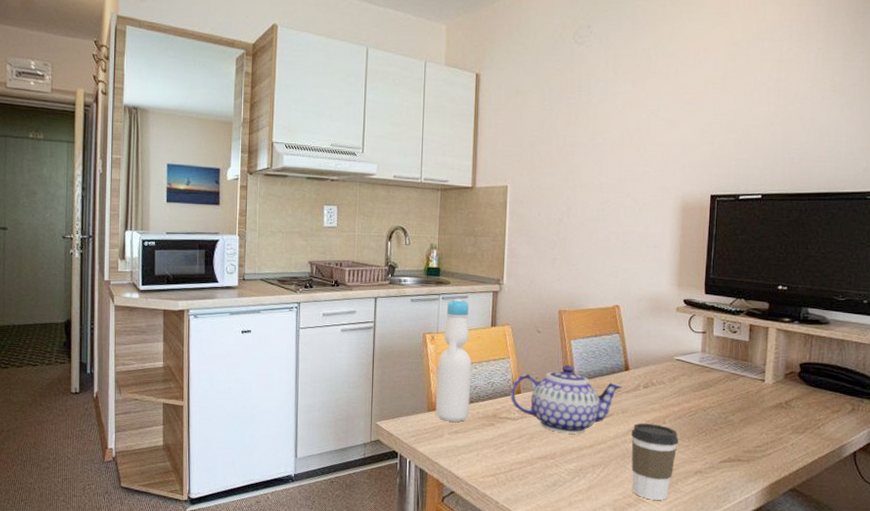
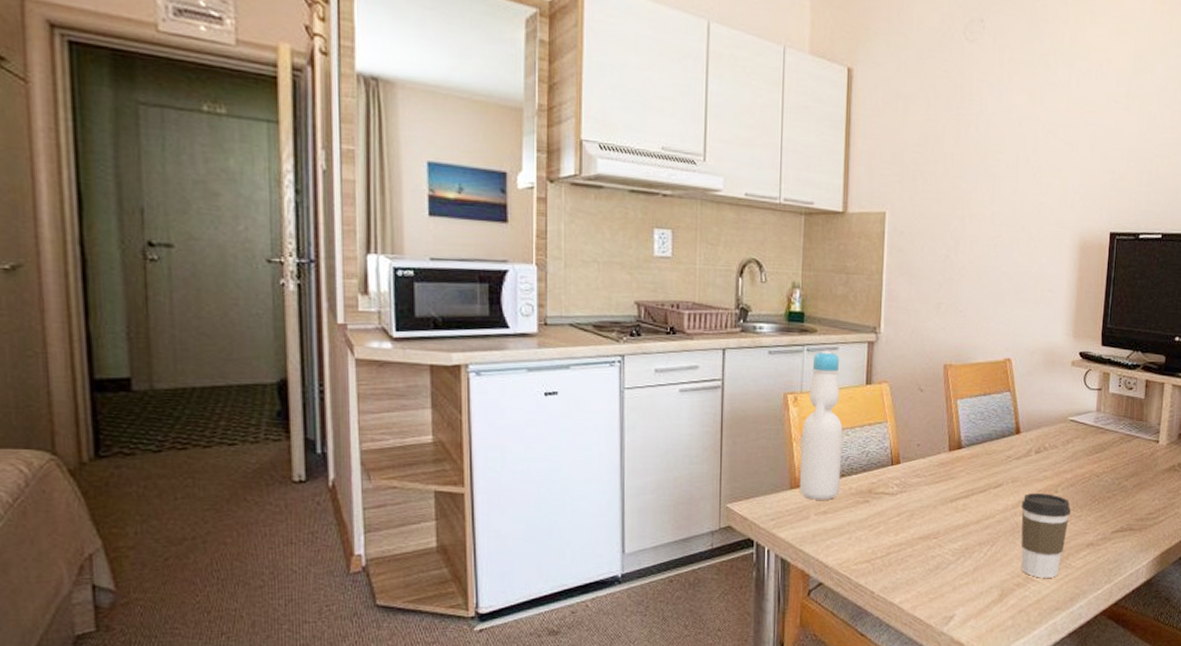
teapot: present [510,365,623,434] -> none [887,429,1013,508]

